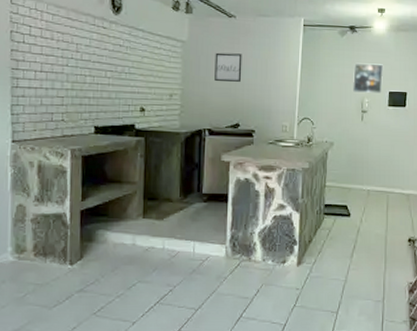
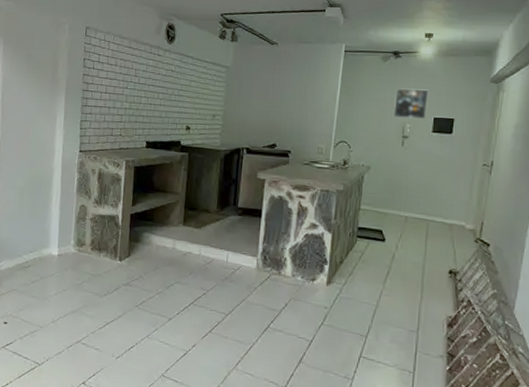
wall art: present [214,52,242,82] -> none [254,77,282,105]

